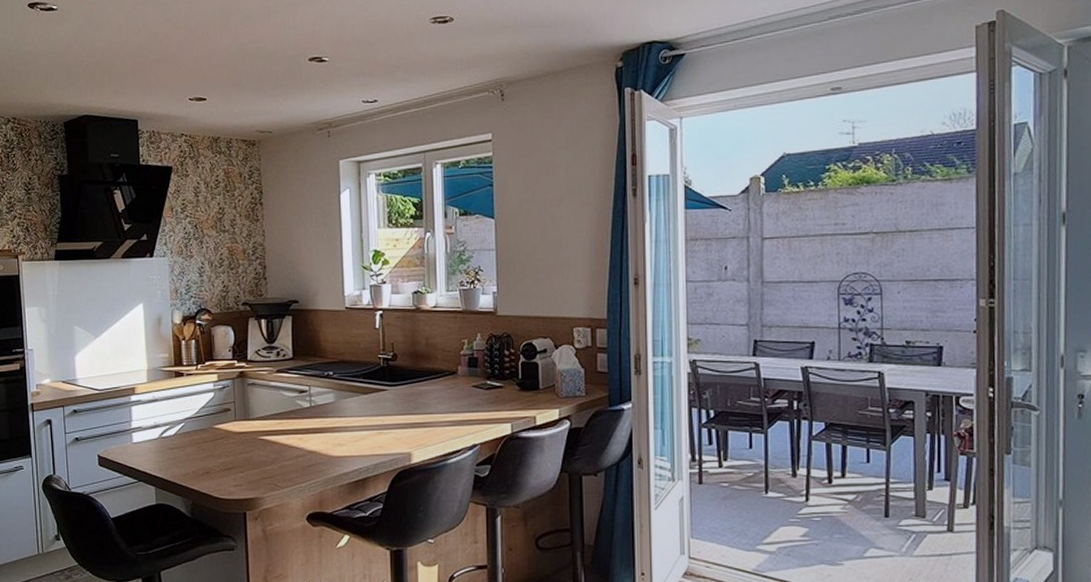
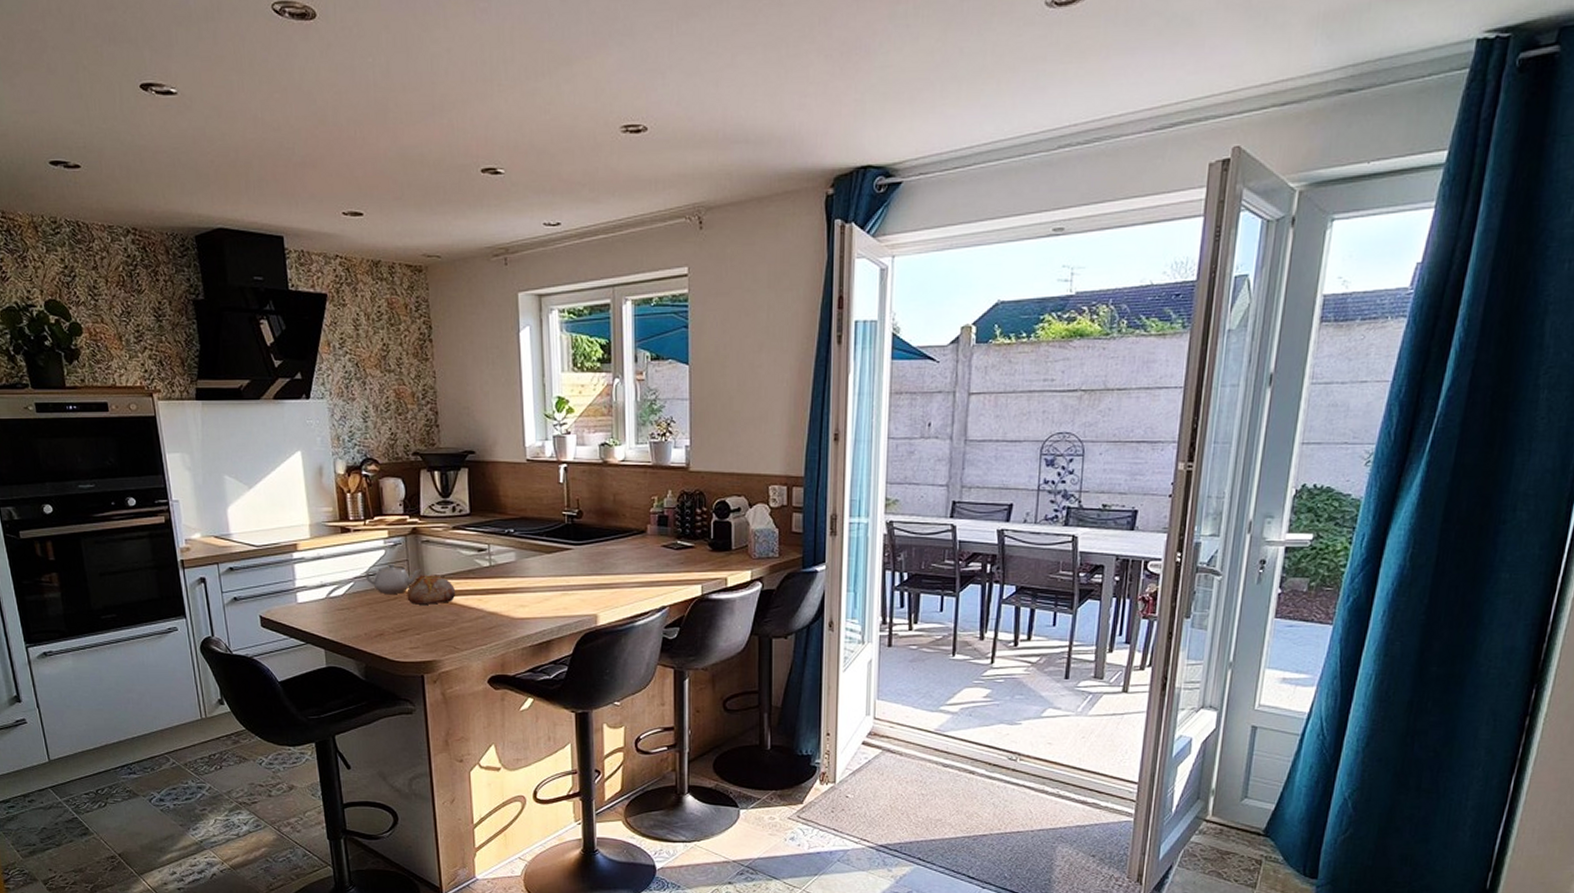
teapot: none [195,404,247,433] -> present [365,562,422,594]
bread: none [233,415,278,444] -> present [407,575,456,605]

